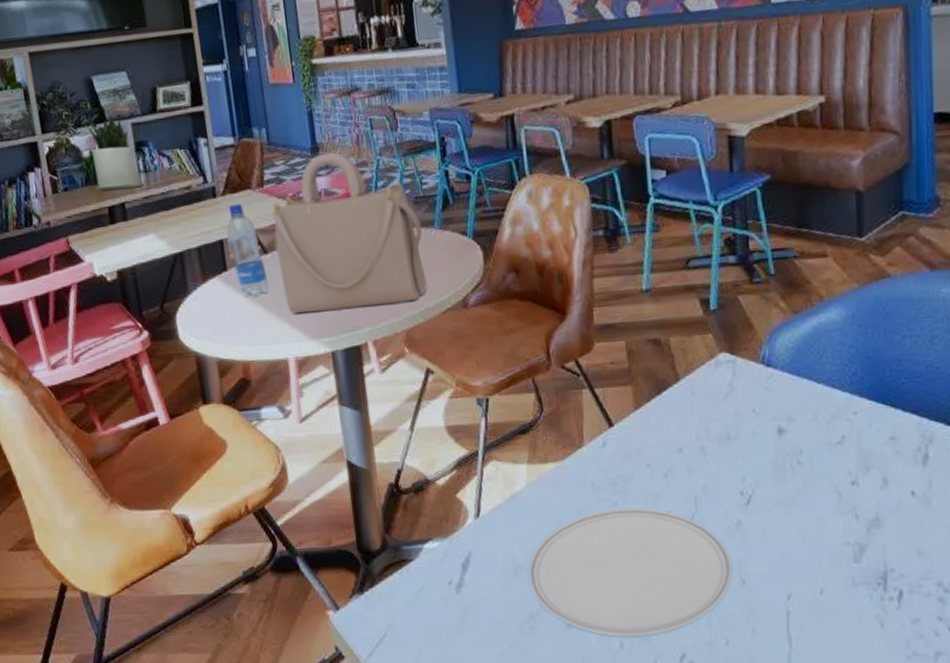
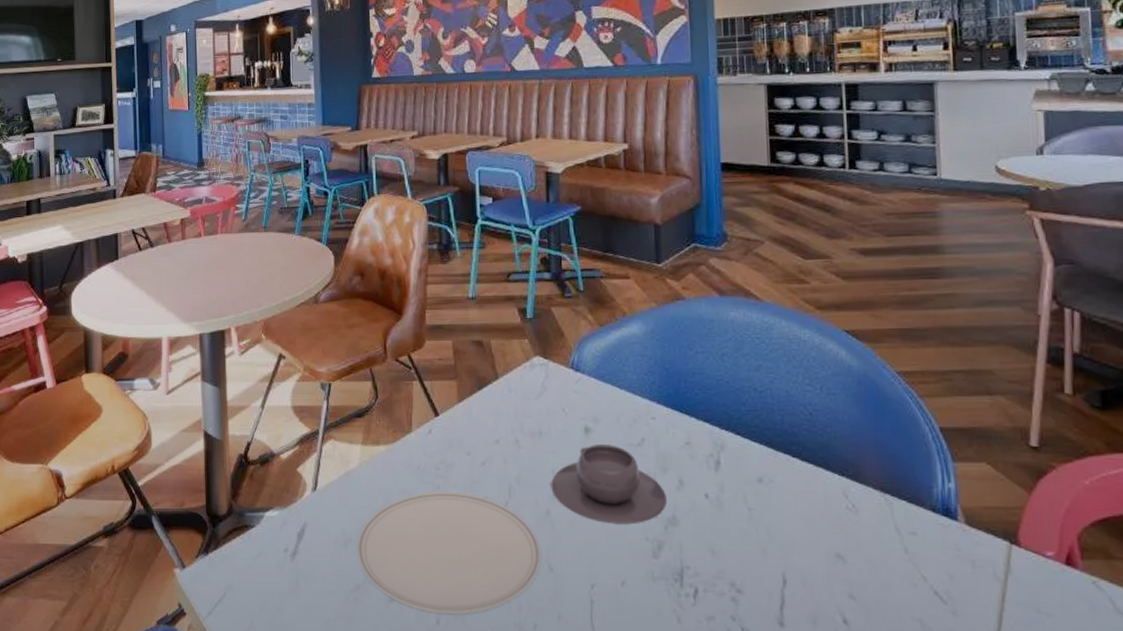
planter: present [84,115,146,192] -> none [16,128,59,189]
bottle: present [227,203,269,297] -> none [122,204,152,283]
handbag: present [271,152,427,313] -> none [159,167,285,299]
teacup: none [741,445,870,531] -> present [551,445,668,525]

